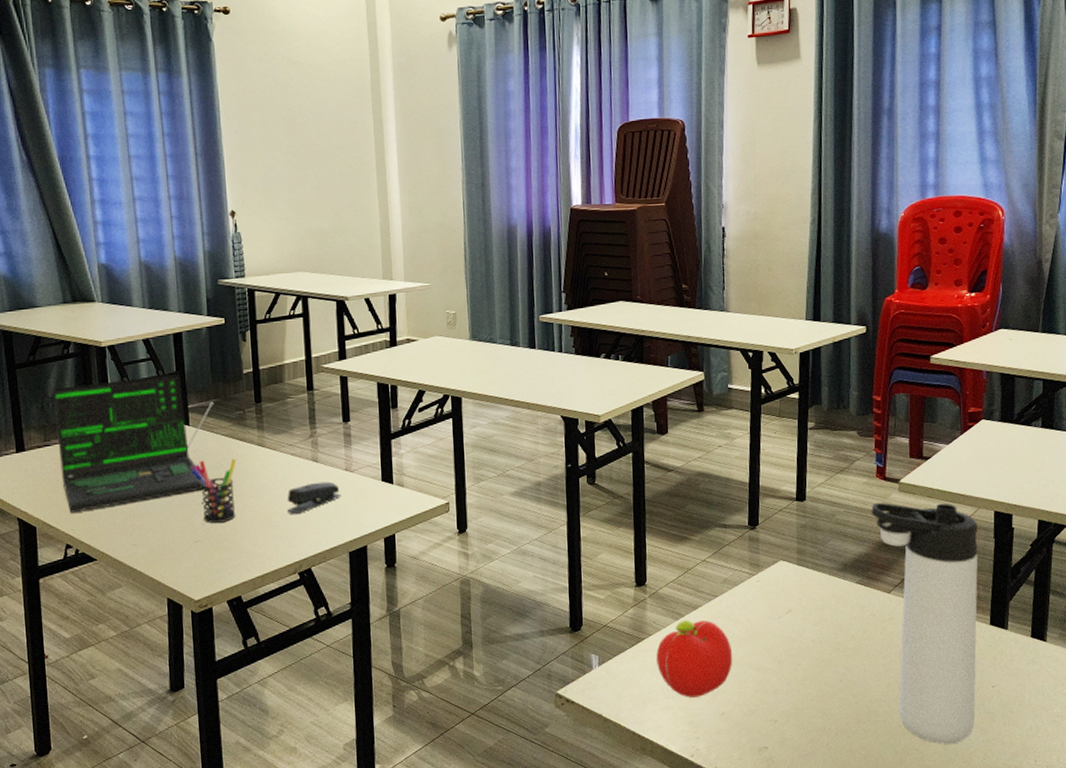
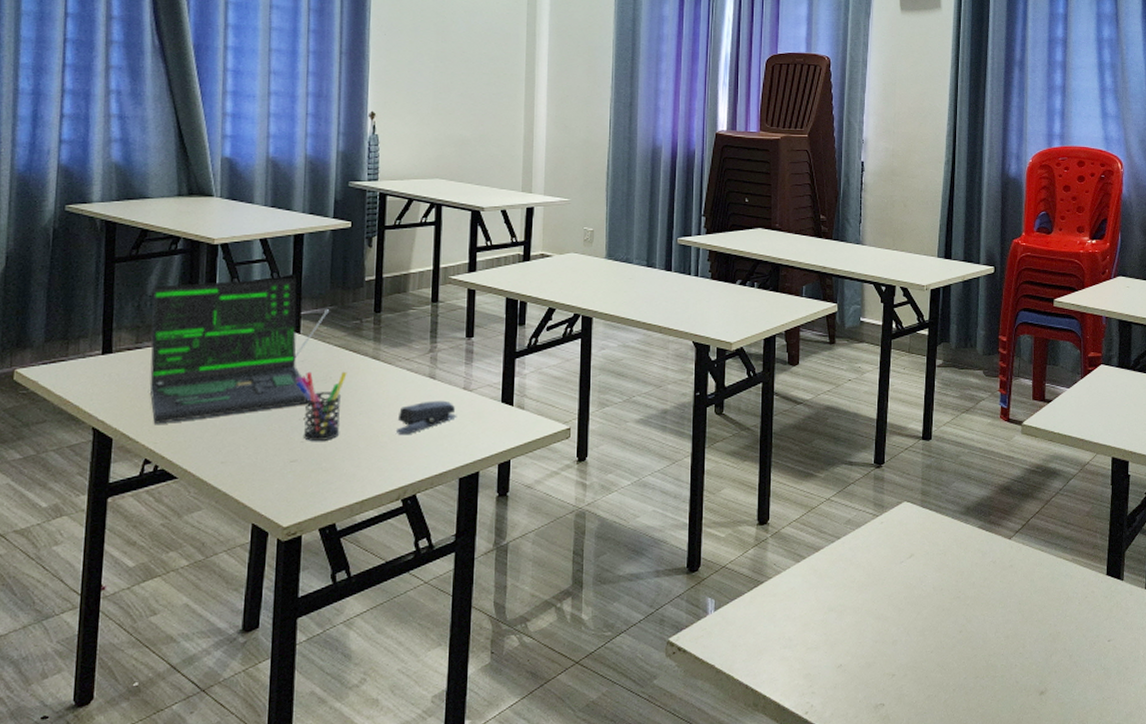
fruit: present [656,620,733,698] -> none [775,562,853,648]
thermos bottle: present [871,502,978,744] -> none [995,444,1096,702]

